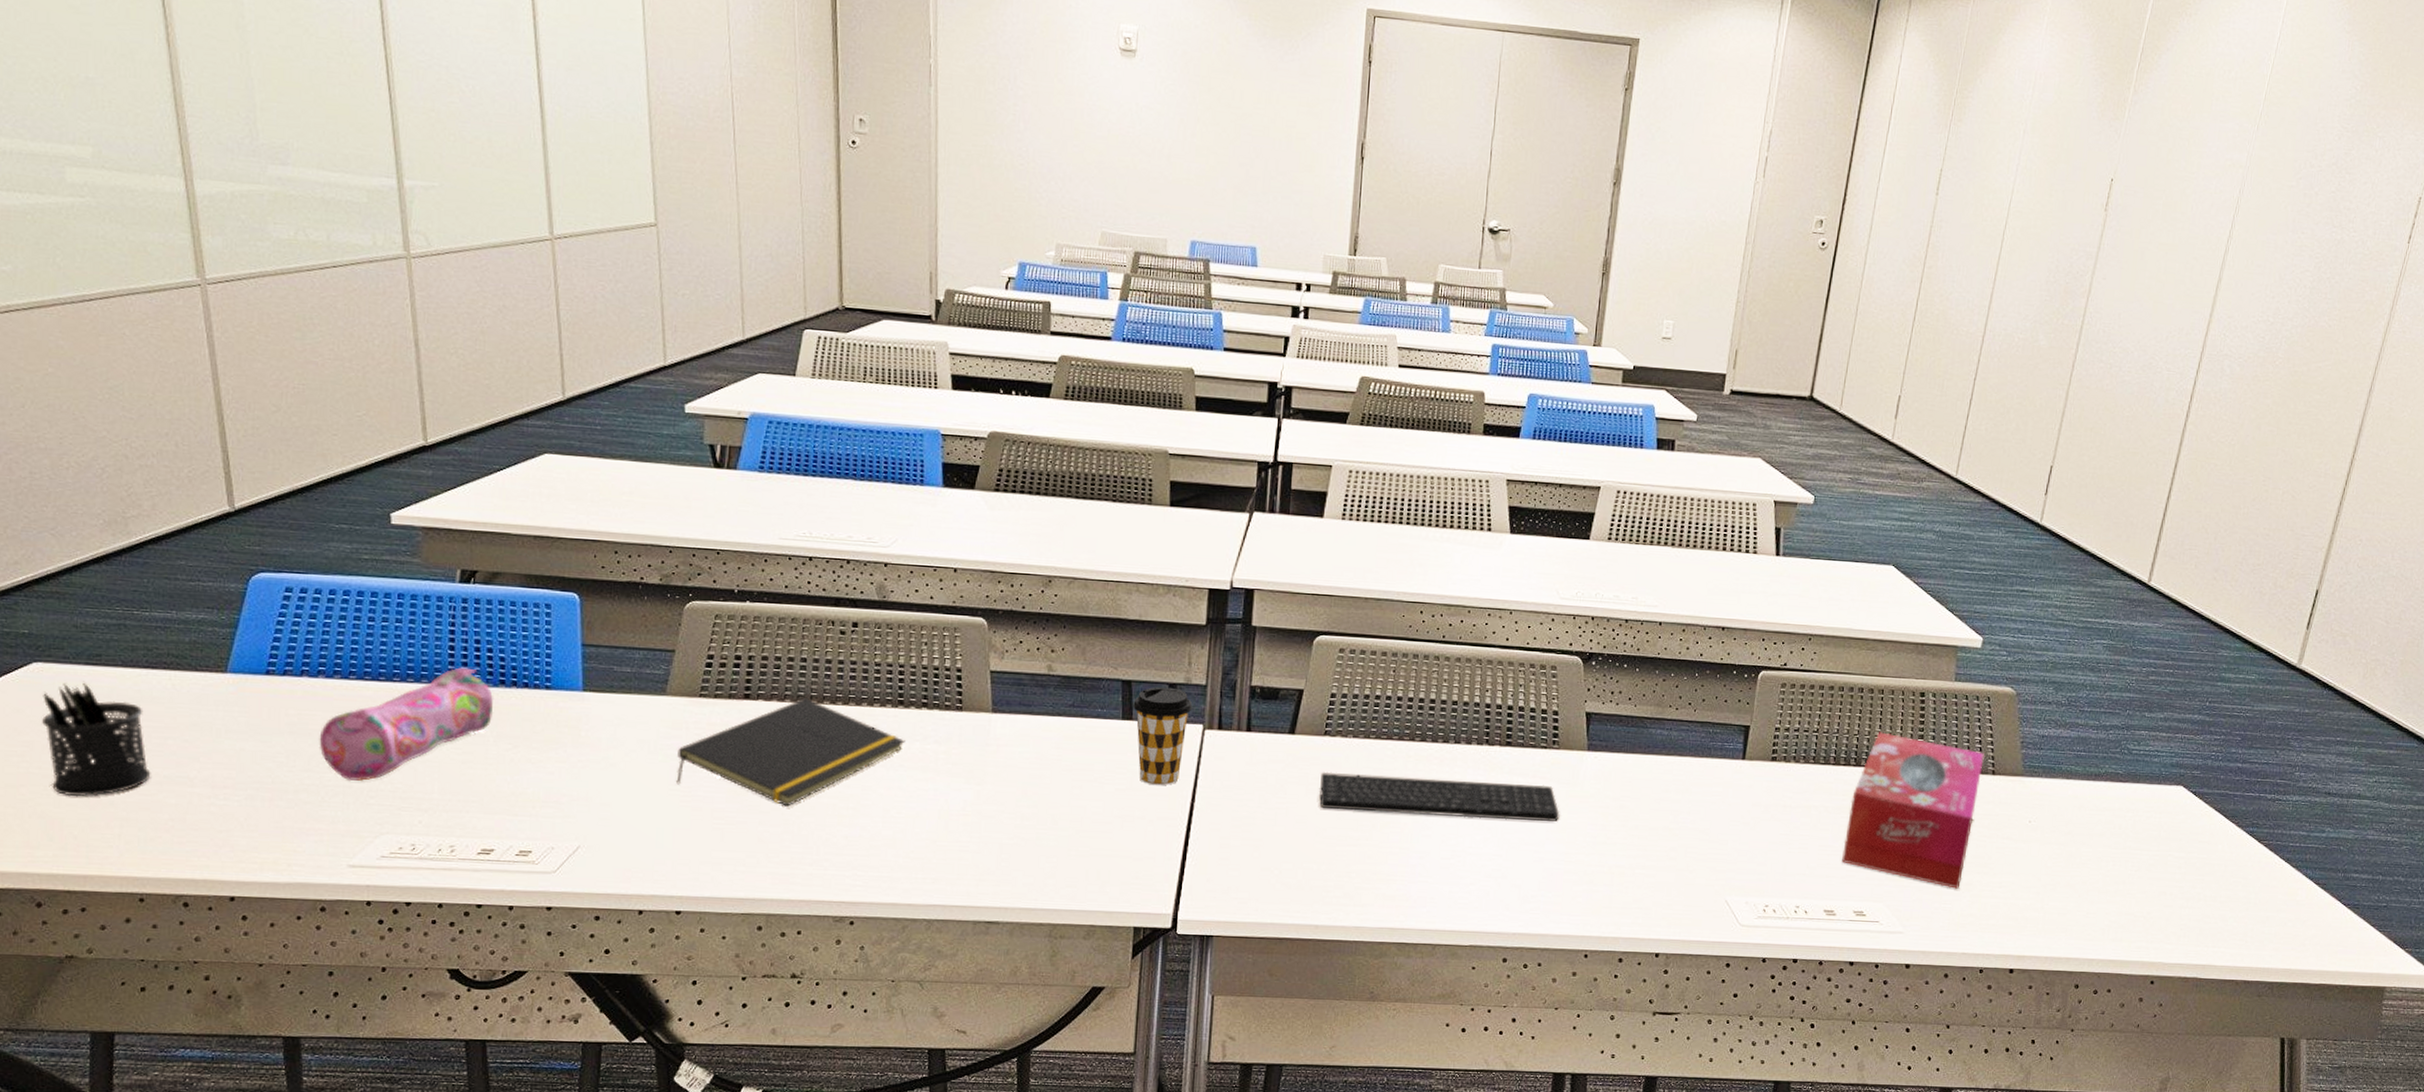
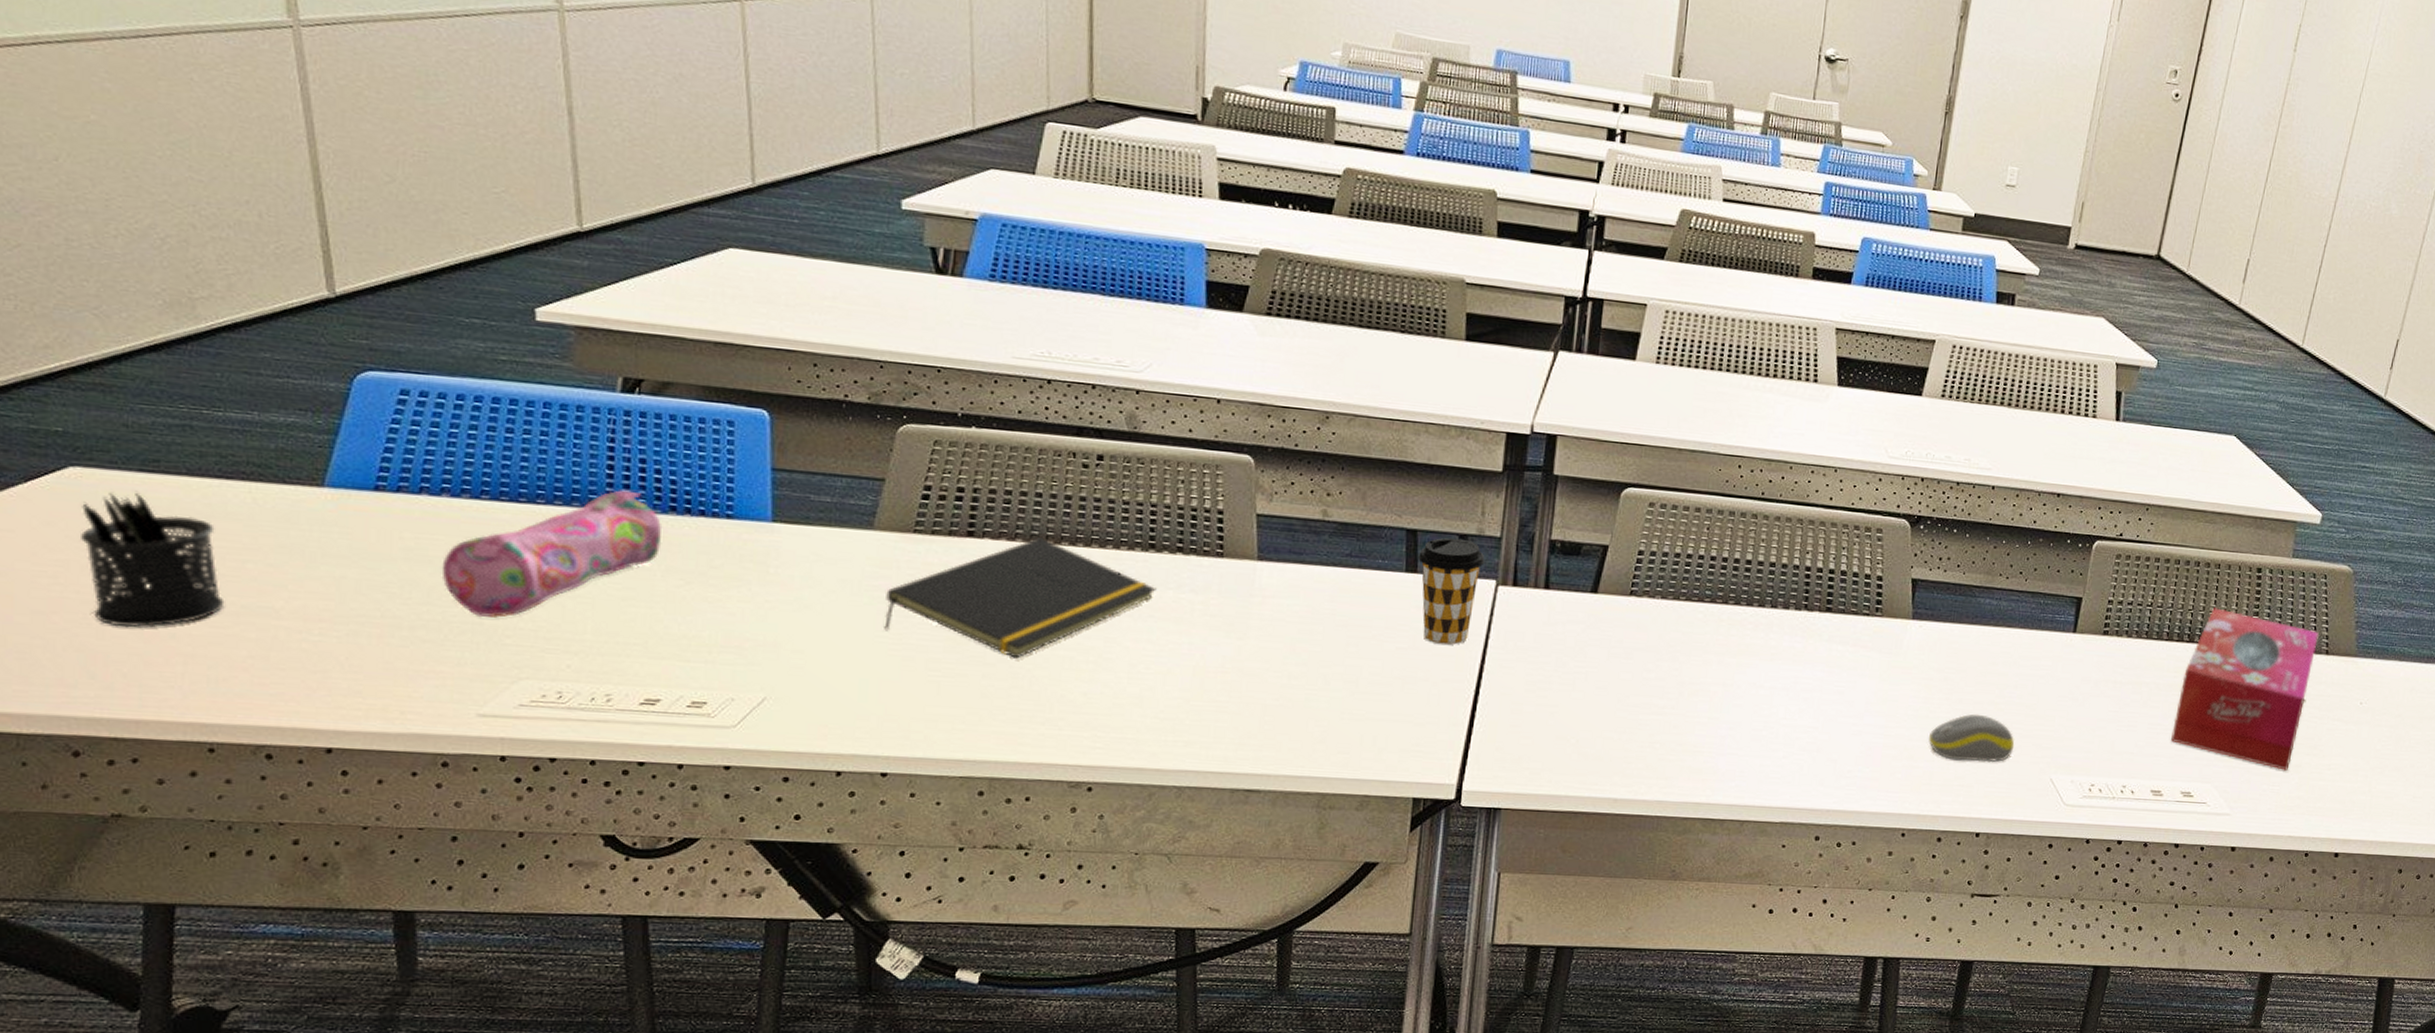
keyboard: present [1319,771,1560,821] -> none [1622,634,1881,693]
computer mouse: none [1606,839,1690,886] -> present [1928,714,2015,763]

